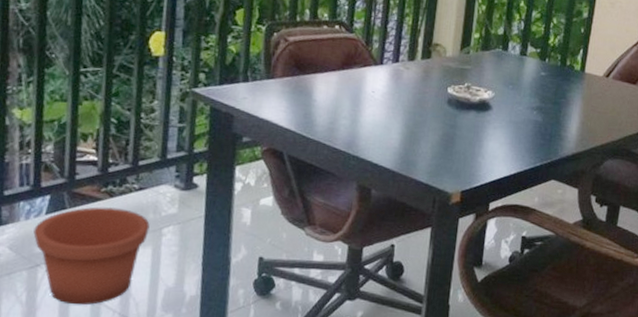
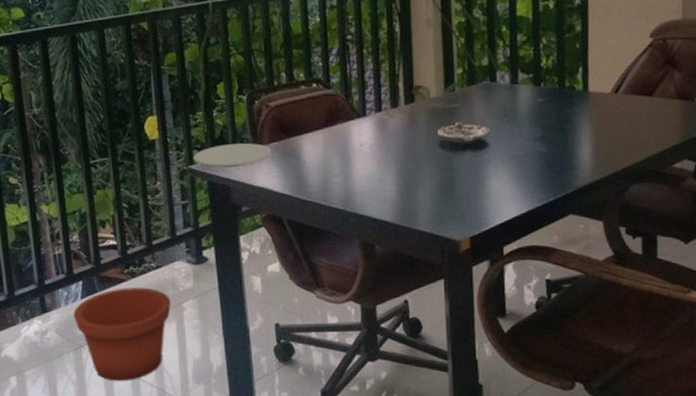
plate: none [198,71,284,97] -> present [193,143,272,167]

